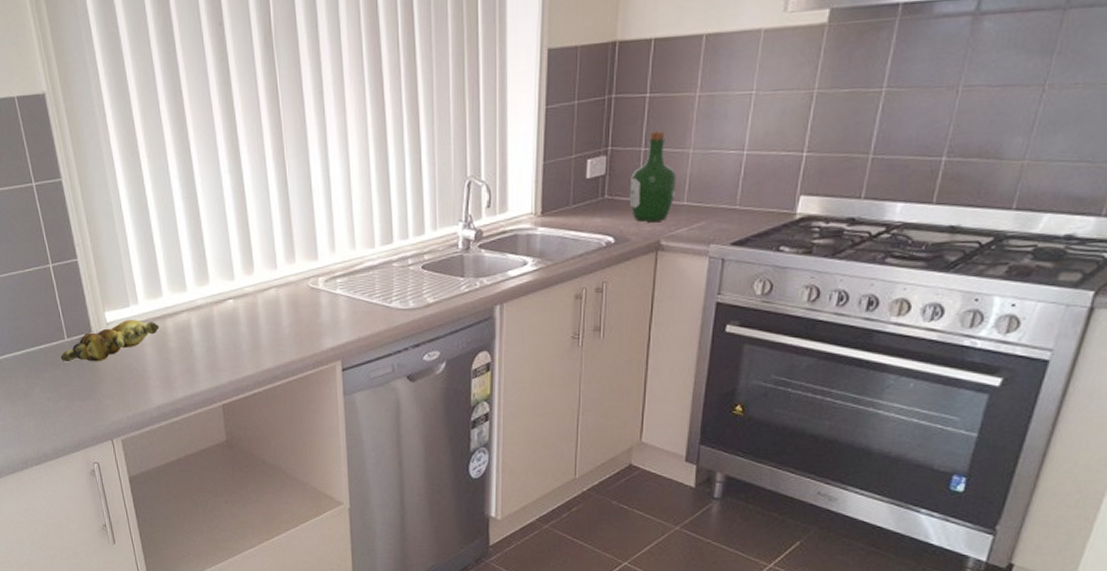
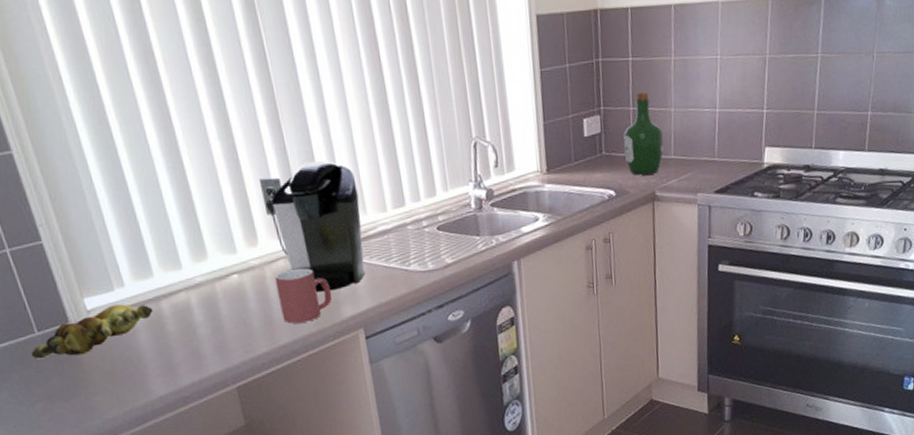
coffee maker: none [260,196,350,322] -> present [258,161,365,292]
mug: none [265,298,315,350] -> present [275,268,332,324]

